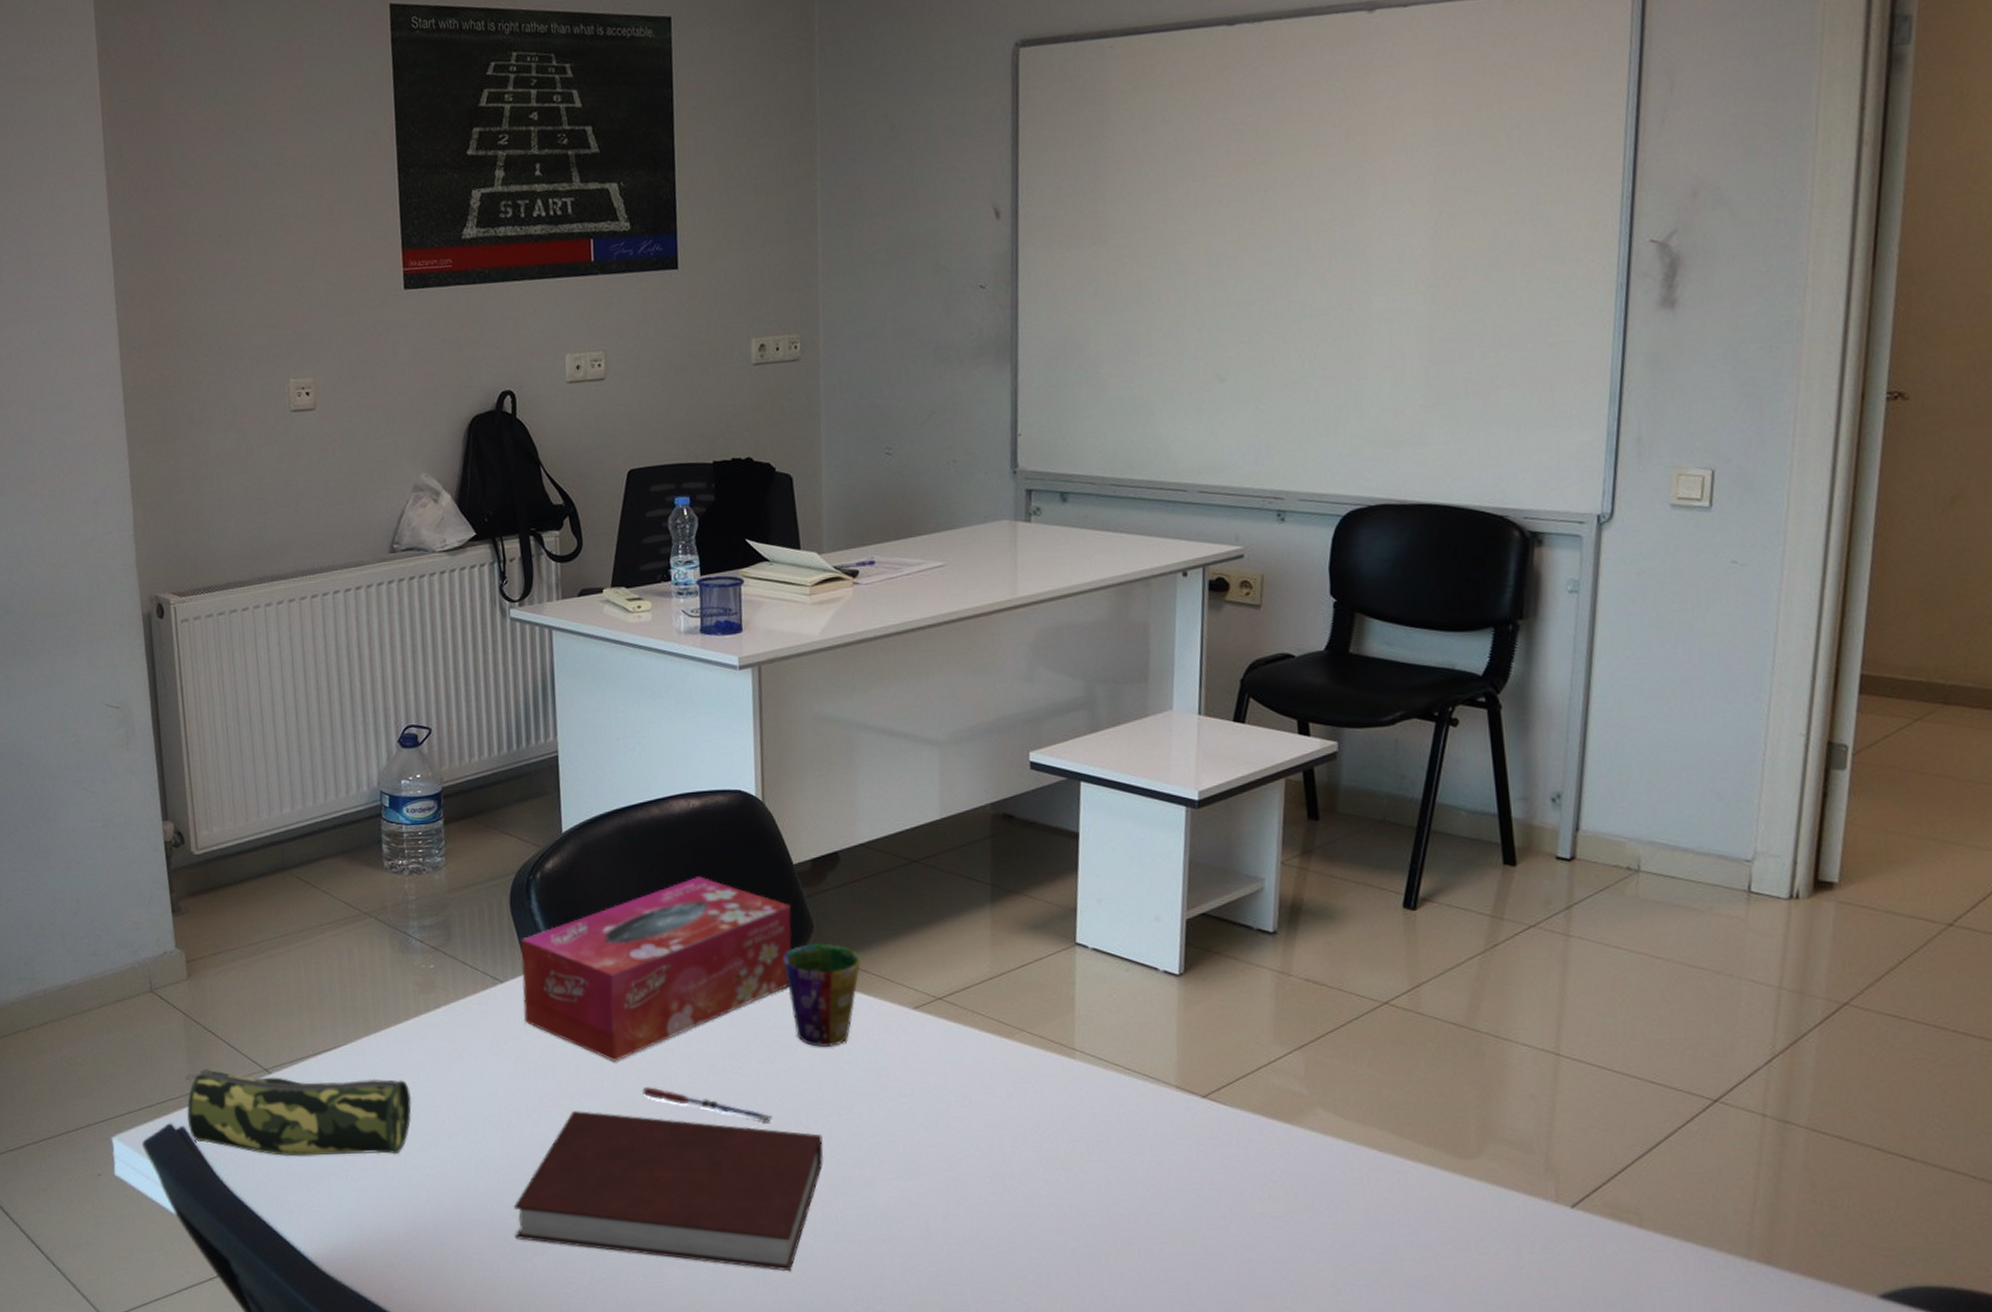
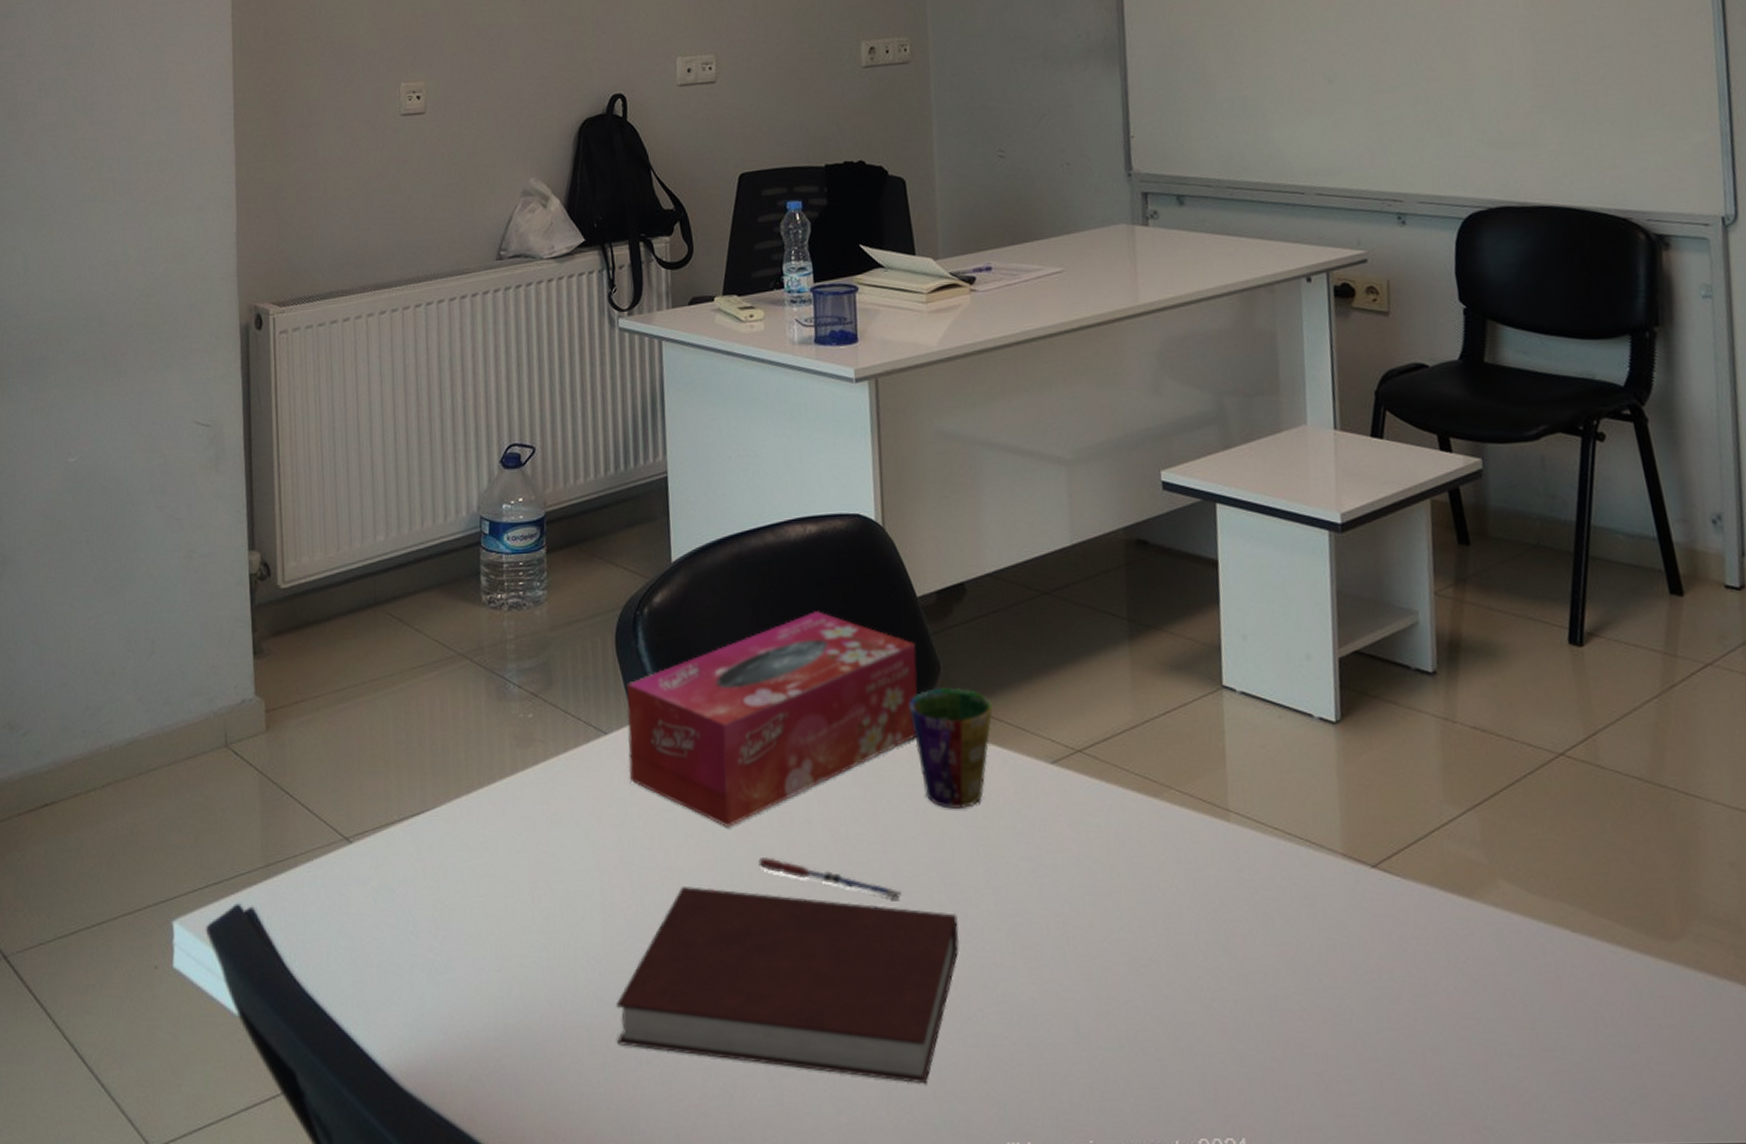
pencil case: present [184,1069,412,1157] -> none [257,838,505,944]

